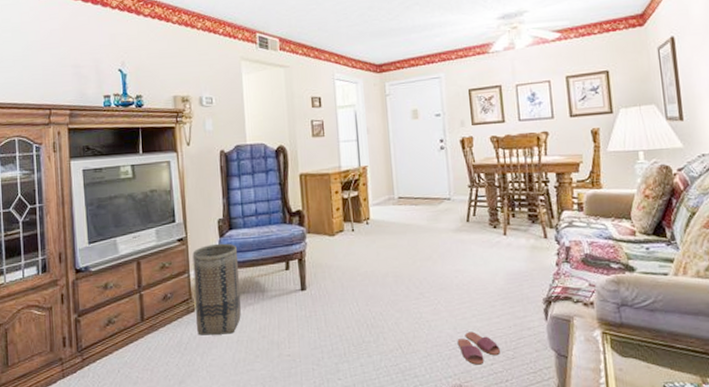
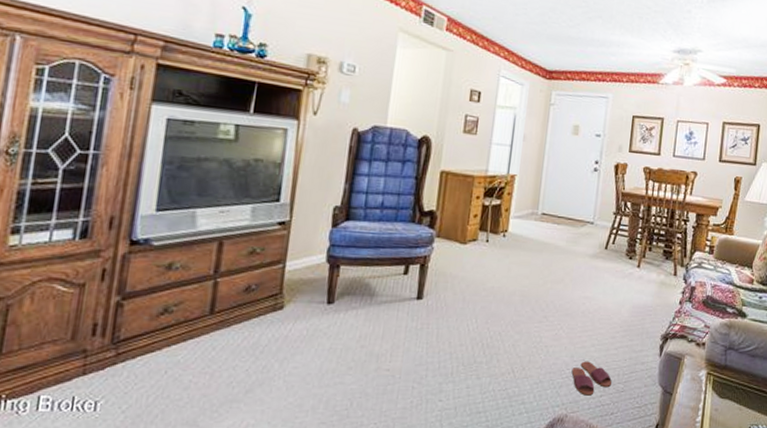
basket: present [192,243,241,336] -> none [281,233,350,340]

